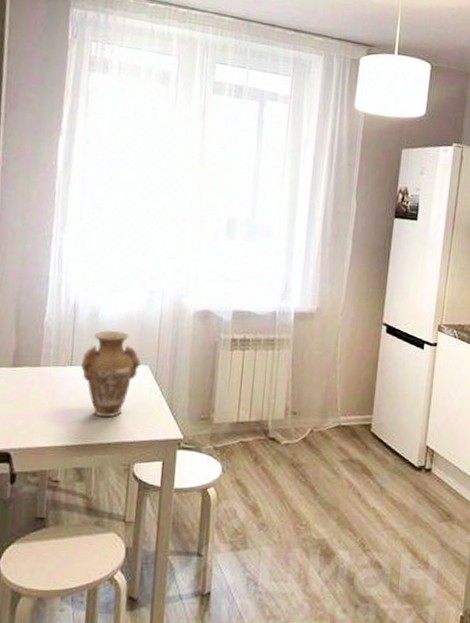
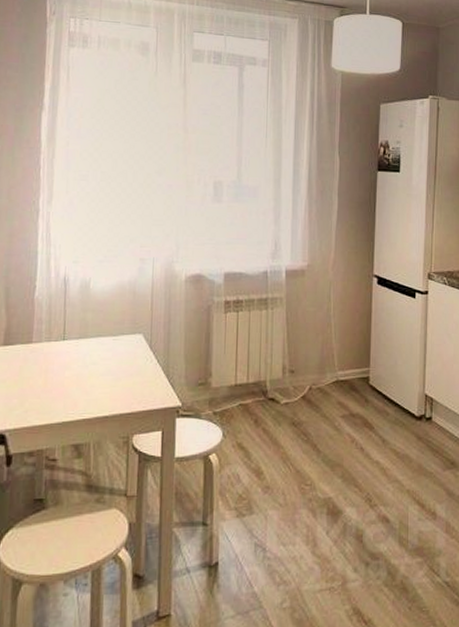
vase: present [80,330,141,418] -> none [73,302,134,390]

